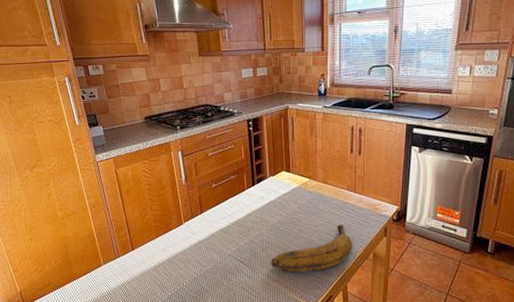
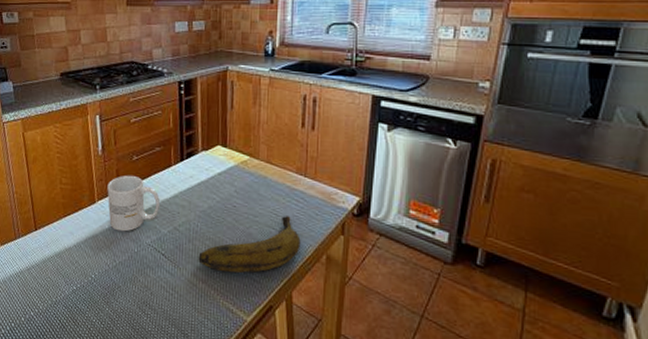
mug: none [192,199,237,246] -> present [107,175,160,232]

